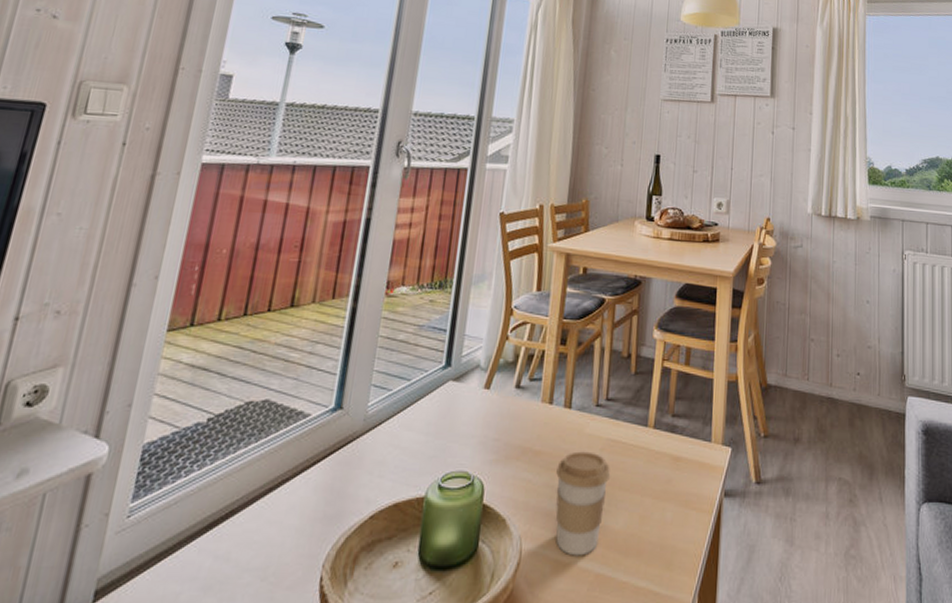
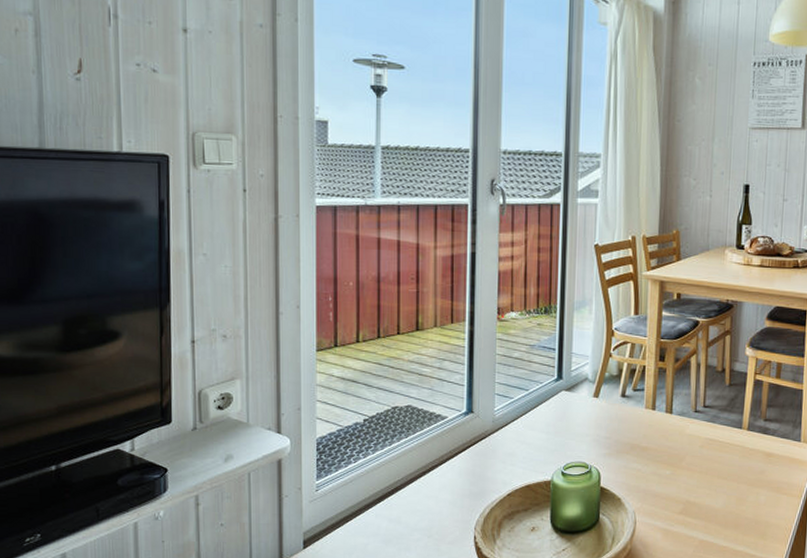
coffee cup: present [555,451,610,556] -> none [662,448,709,527]

